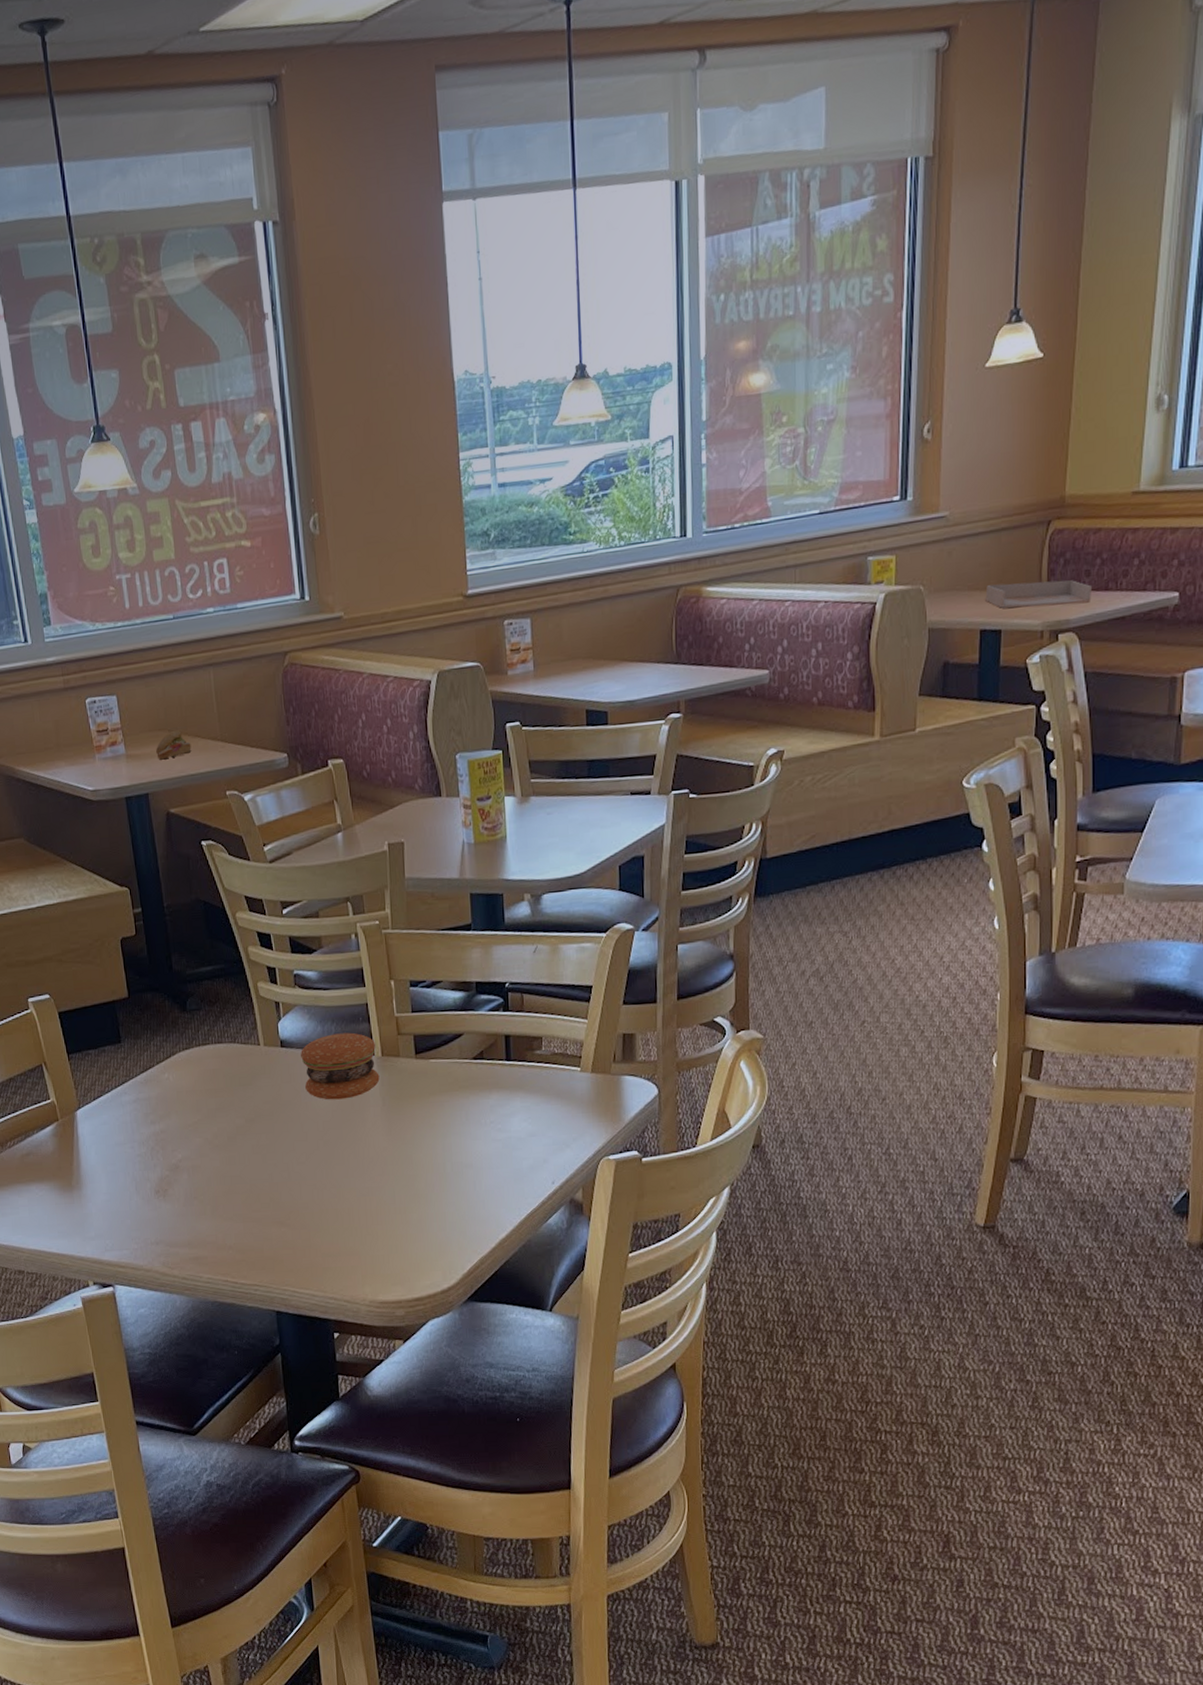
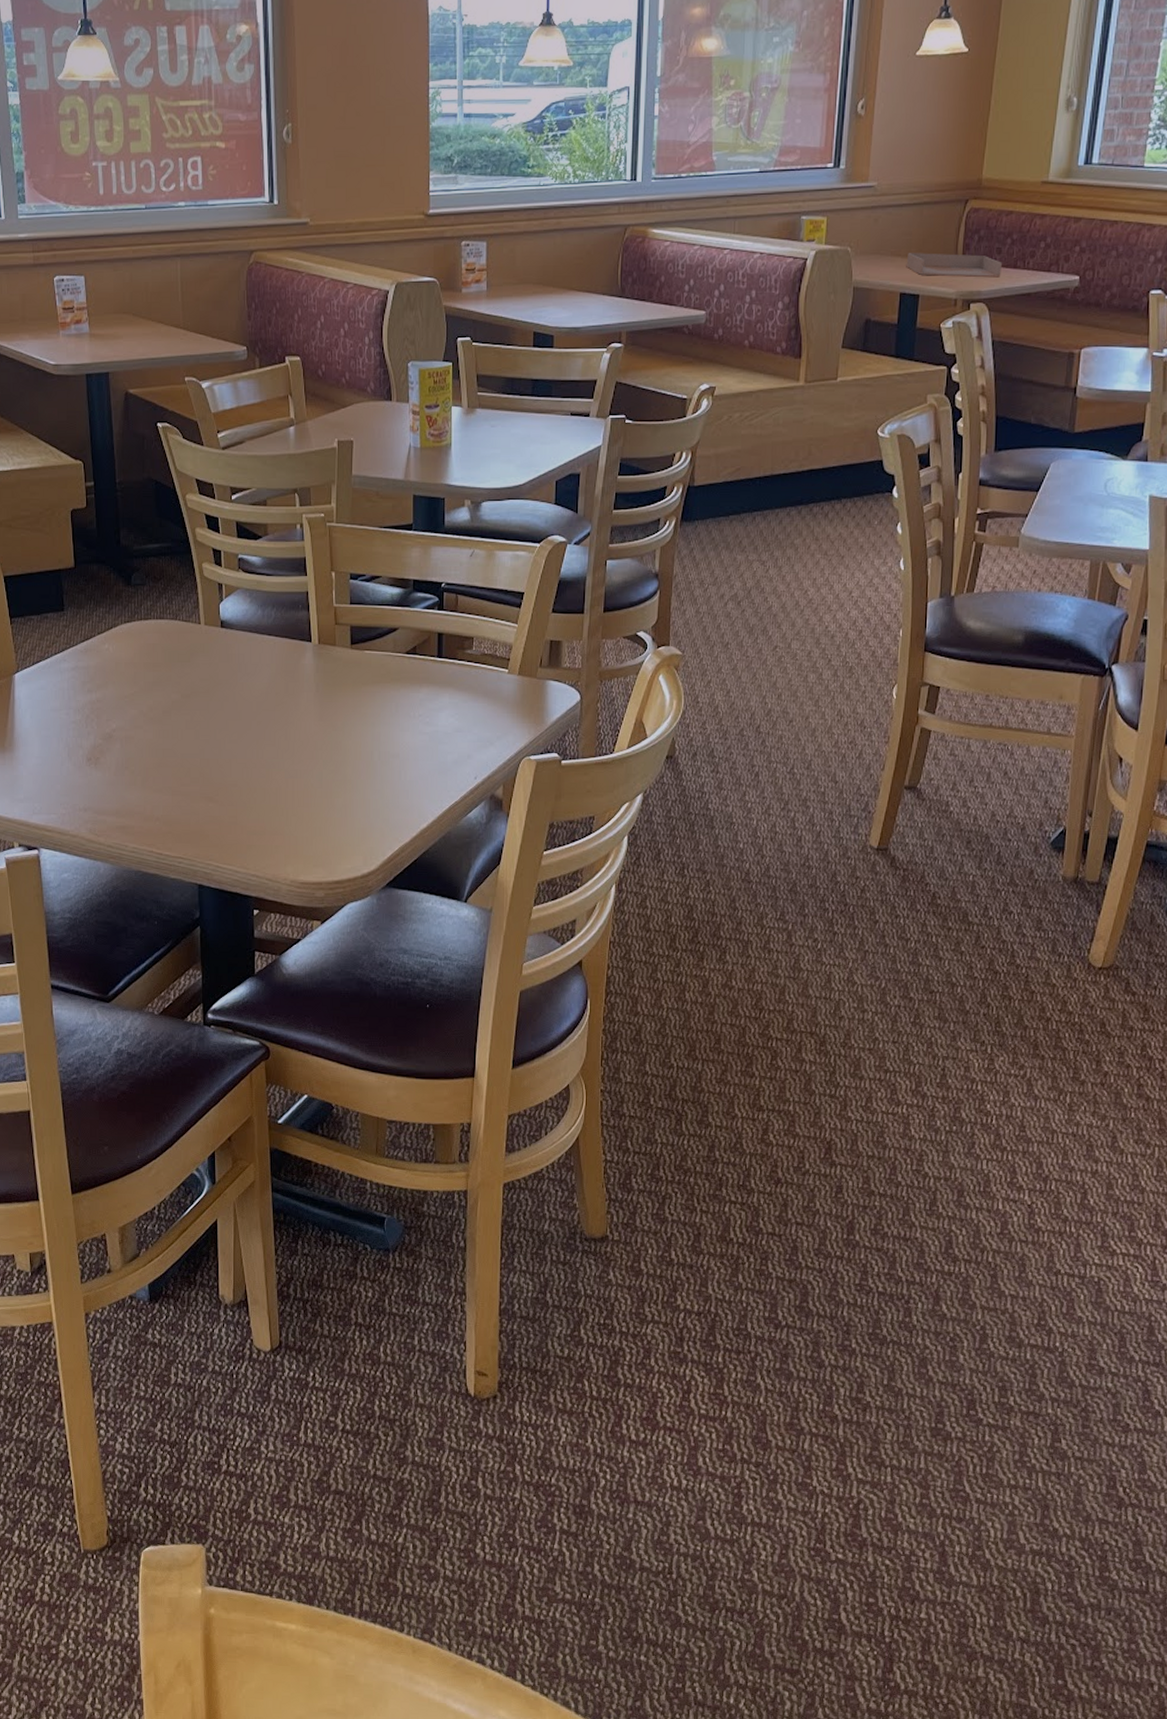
sandwich: present [155,730,192,760] -> none [118,314,154,342]
burger: present [301,1032,380,1100] -> none [240,618,315,683]

